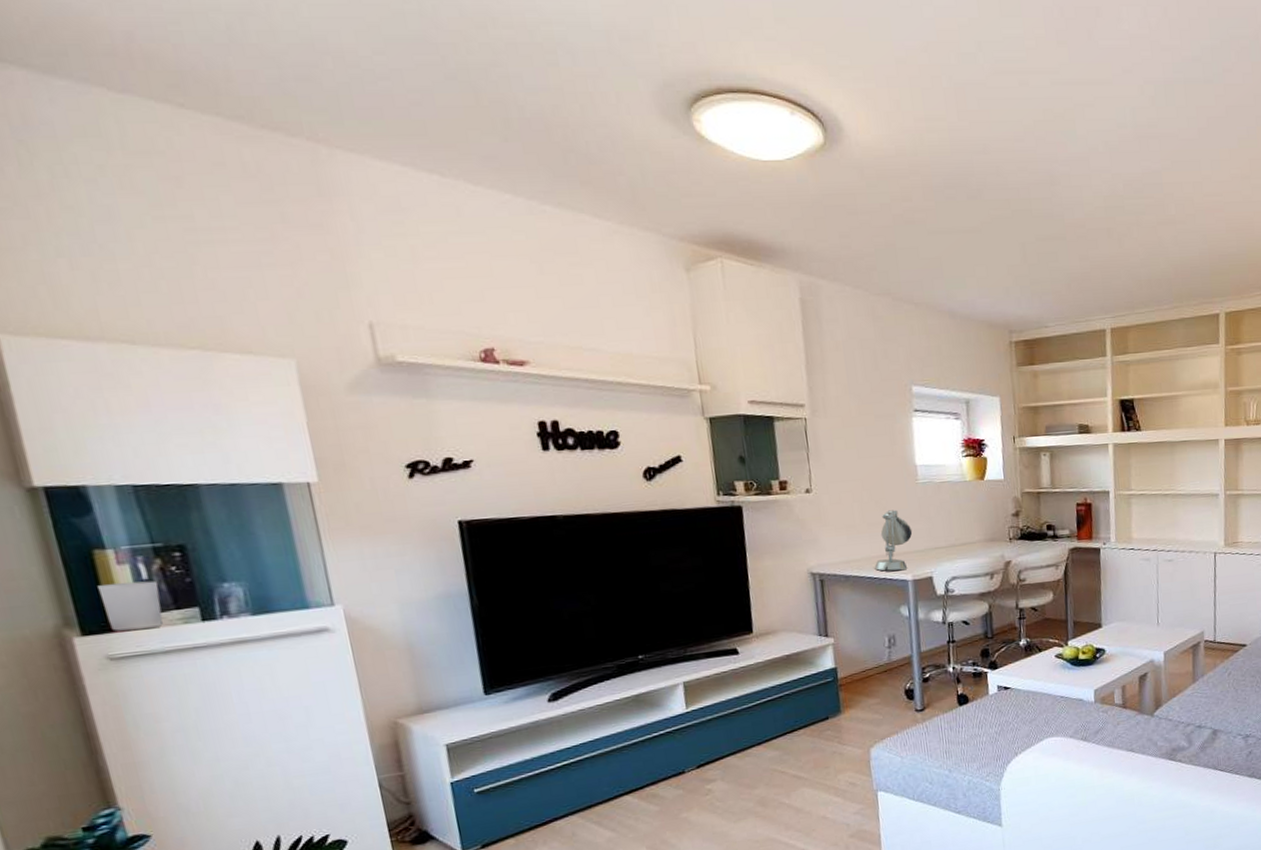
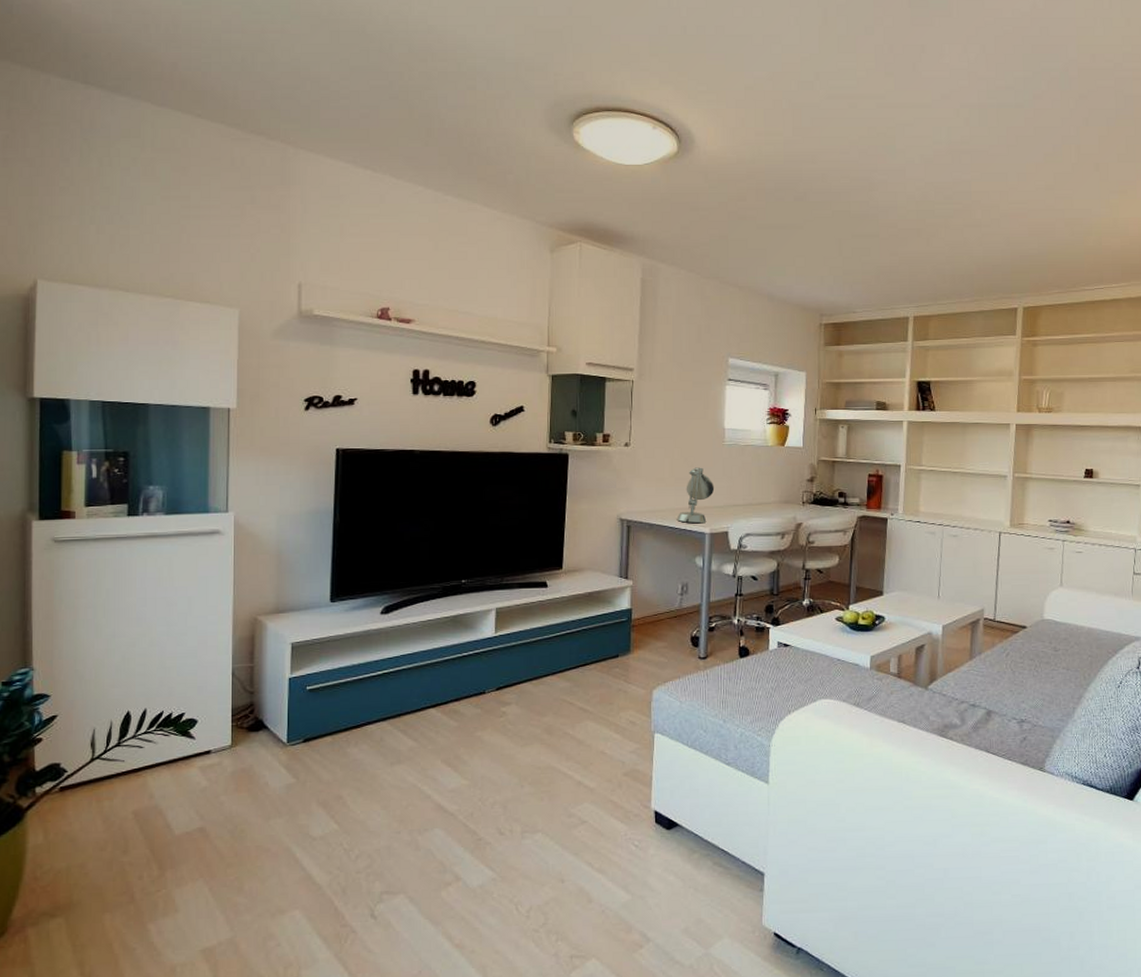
candle holder: present [97,581,163,631] -> none [59,479,103,519]

